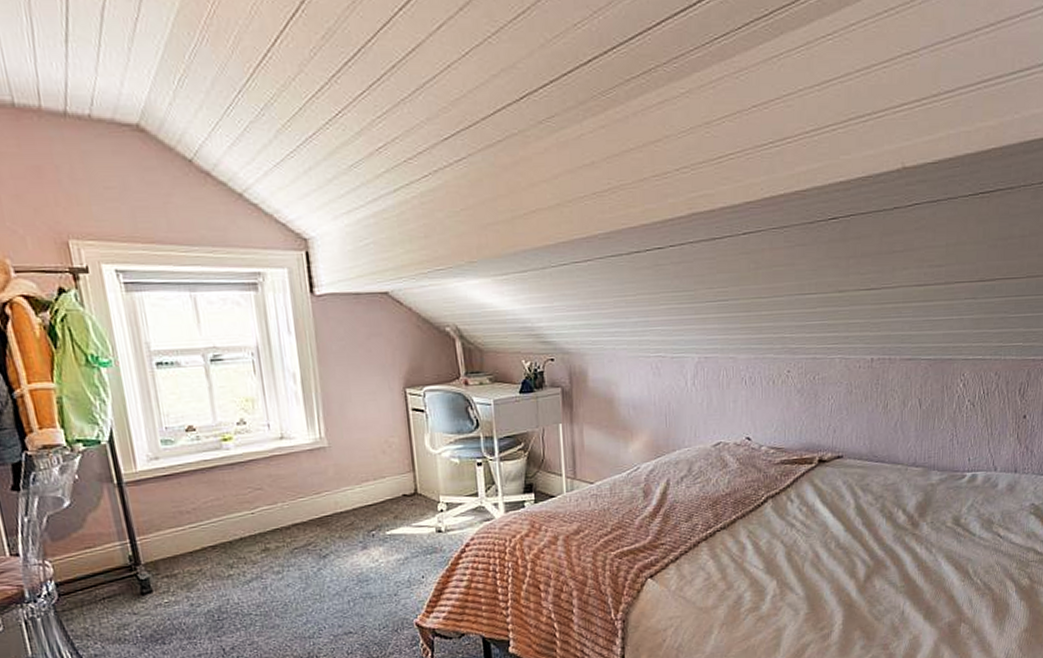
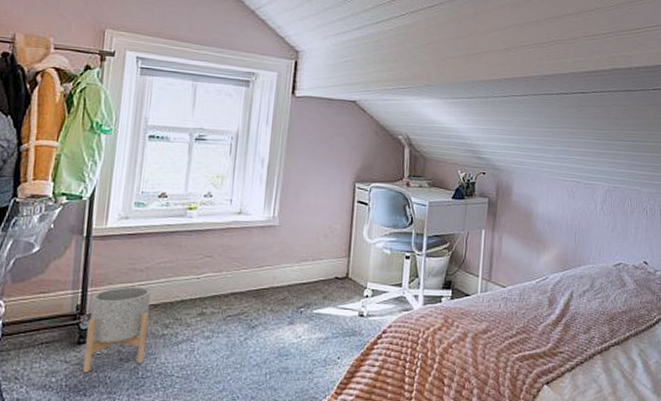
planter: none [143,529,217,623] -> present [83,286,151,373]

